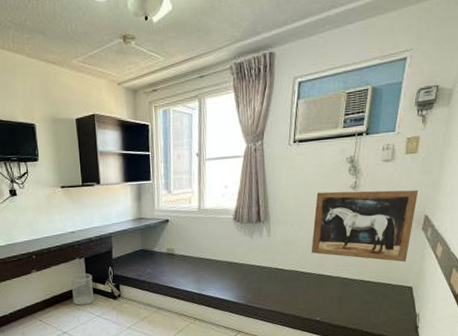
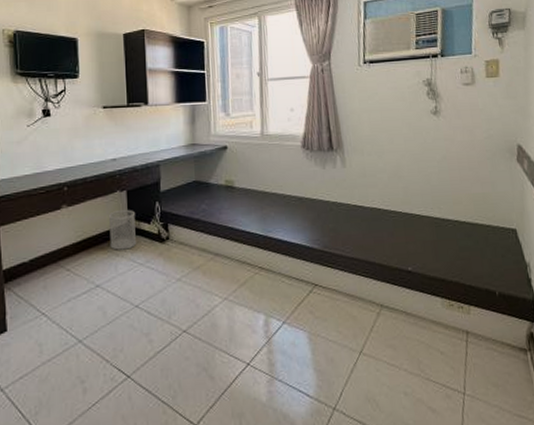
wall art: present [311,190,419,262] -> none [393,116,507,200]

